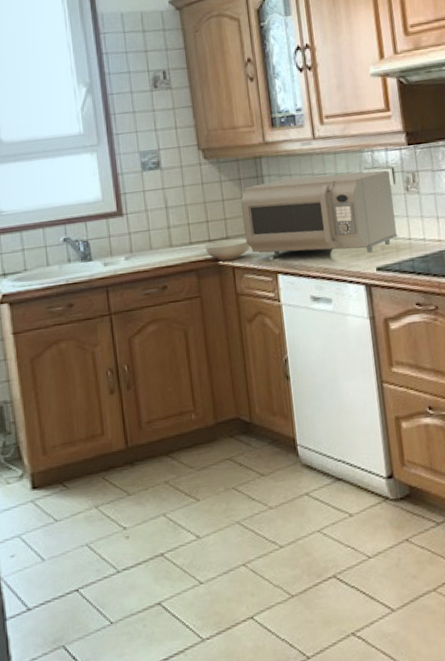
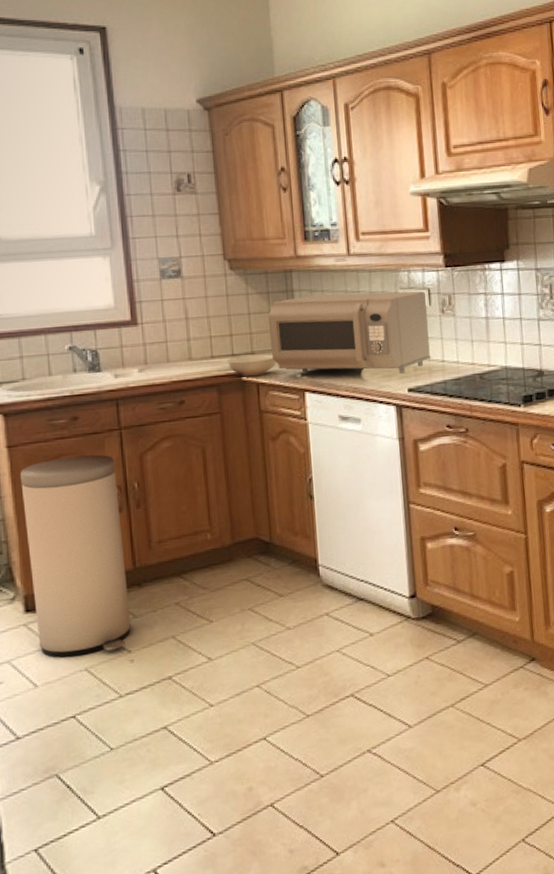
pedal bin: none [25,339,125,533] -> present [20,454,131,658]

